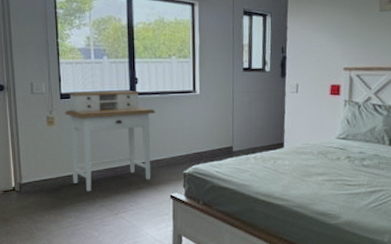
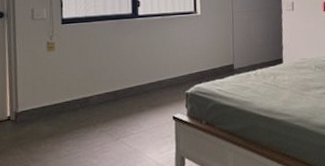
desk: present [64,91,155,192] -> none [65,13,157,118]

